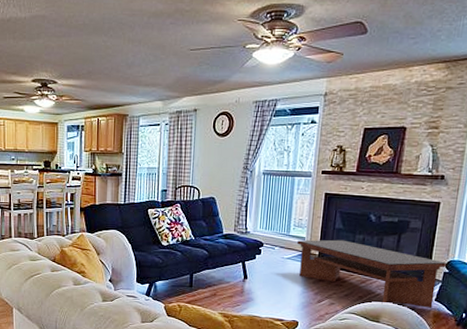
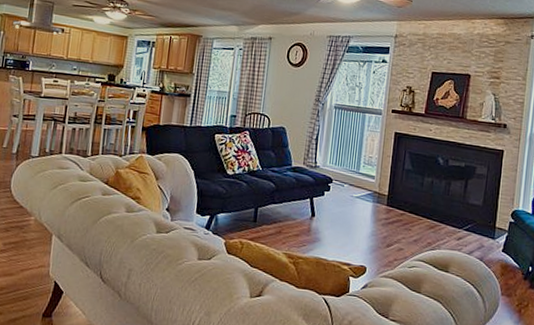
coffee table: present [297,239,446,308] -> none [367,179,511,259]

